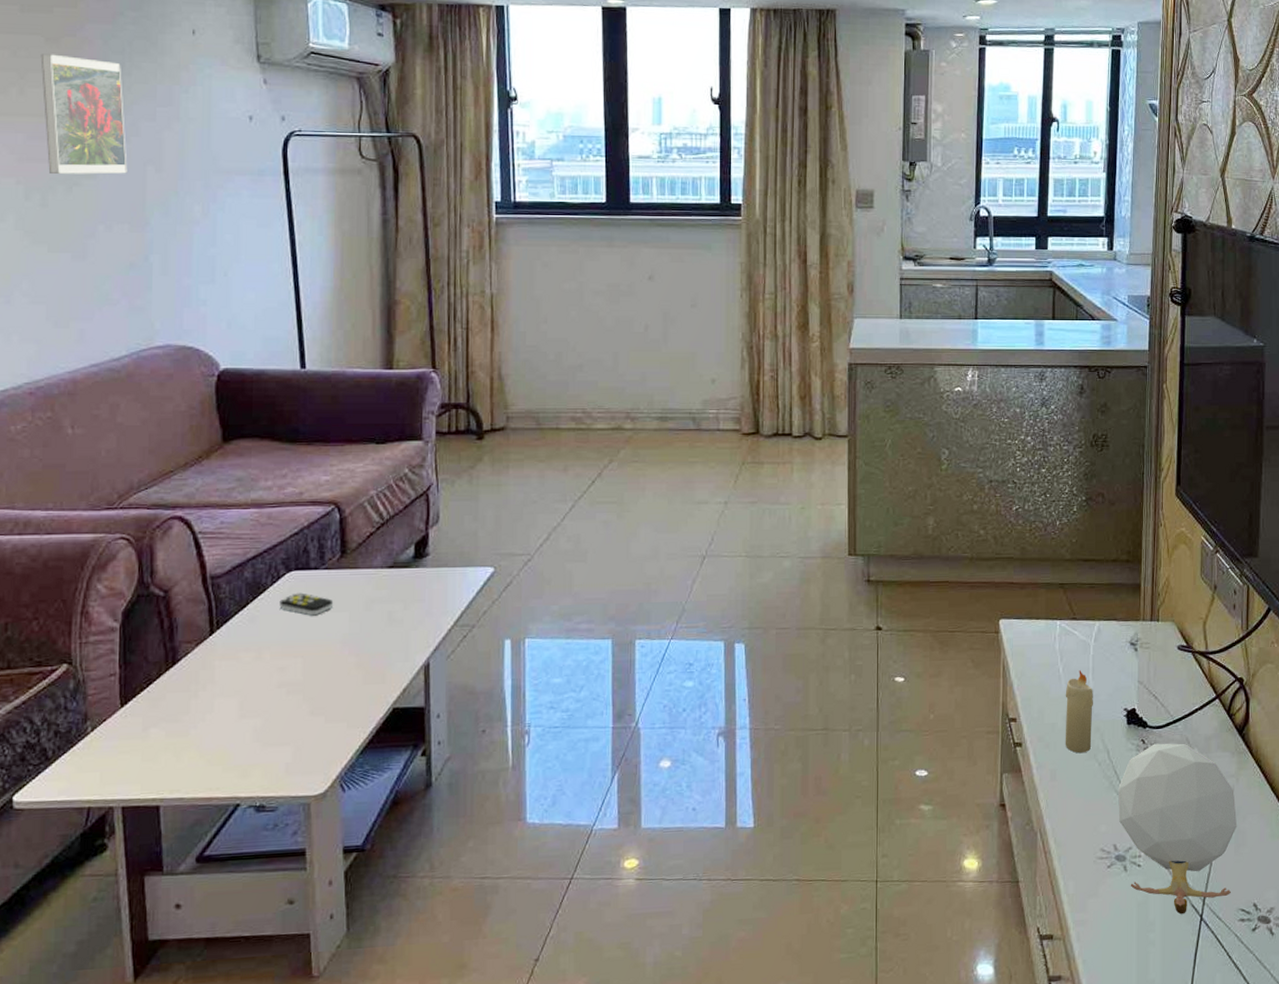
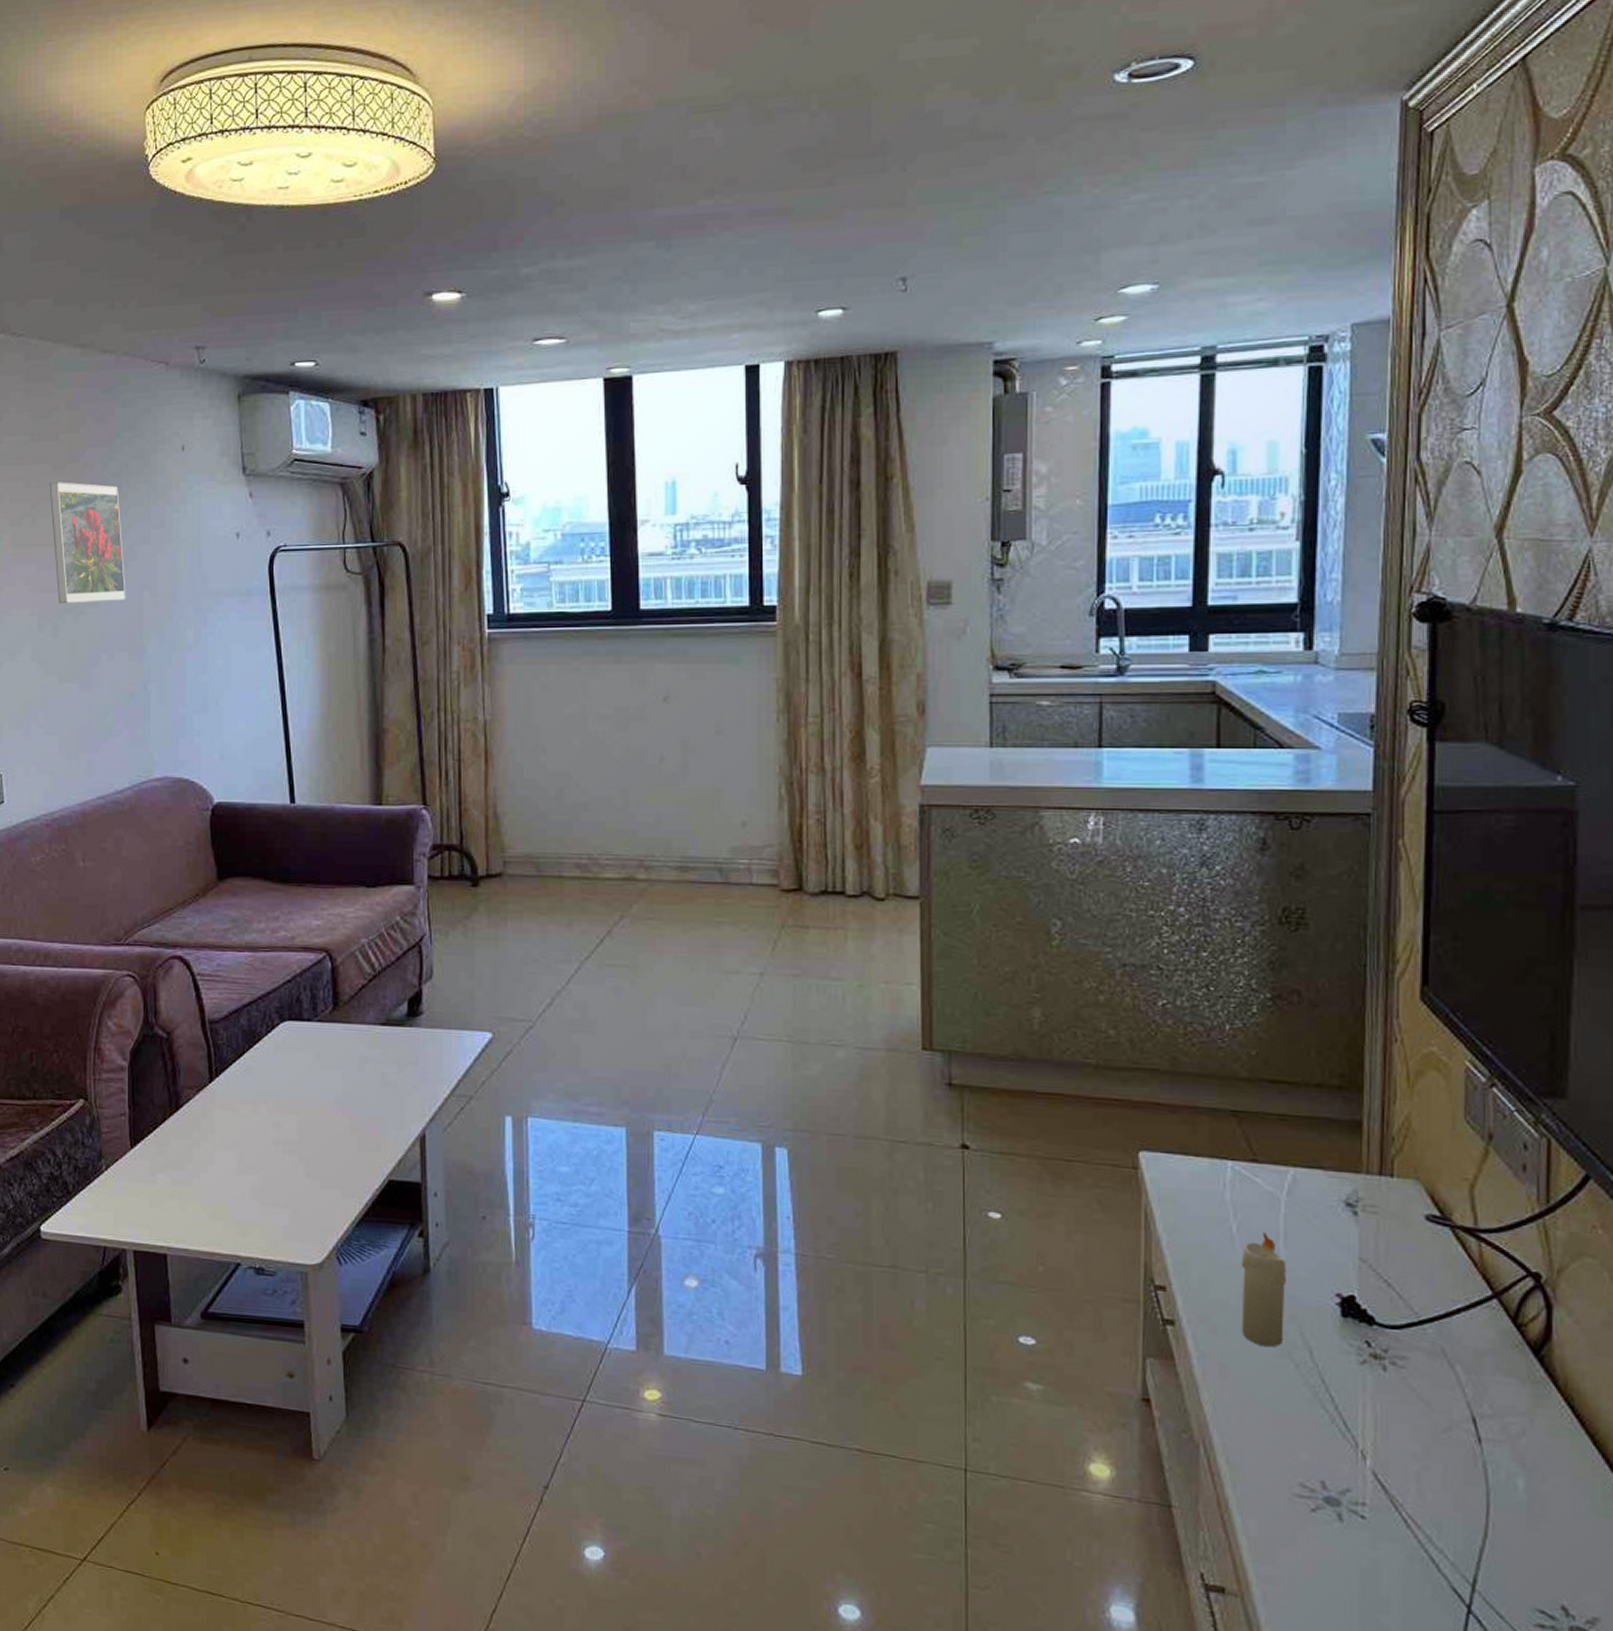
remote control: present [279,592,334,616] -> none [274,1045,327,1071]
decorative ball: present [1118,743,1238,915] -> none [1328,1349,1532,1599]

